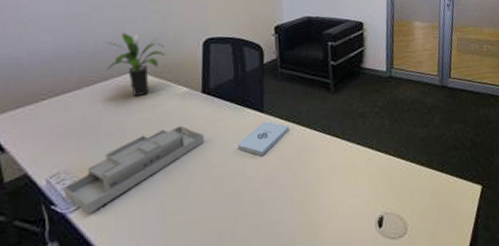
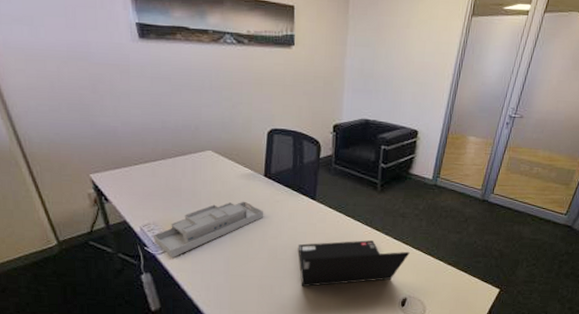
potted plant: present [107,33,166,98] -> none [185,115,235,173]
notepad: present [237,121,289,156] -> none [290,208,336,236]
laptop computer: none [248,150,378,225] -> present [298,240,410,287]

